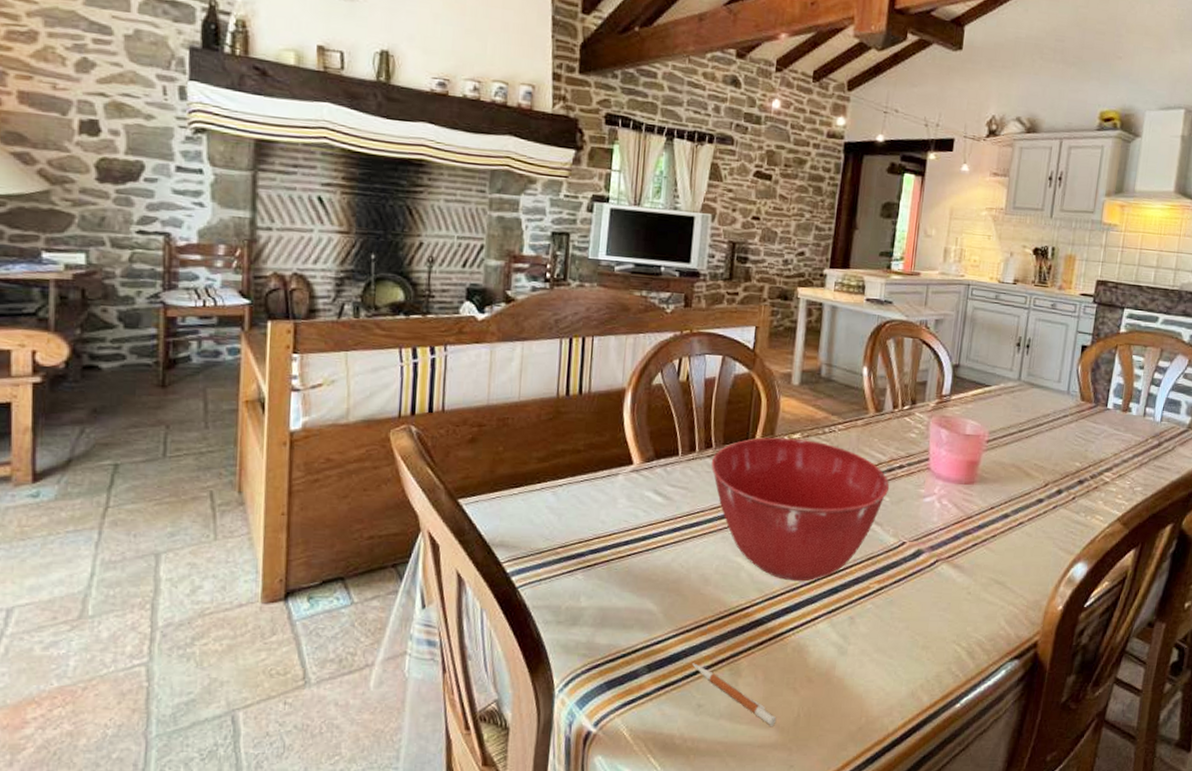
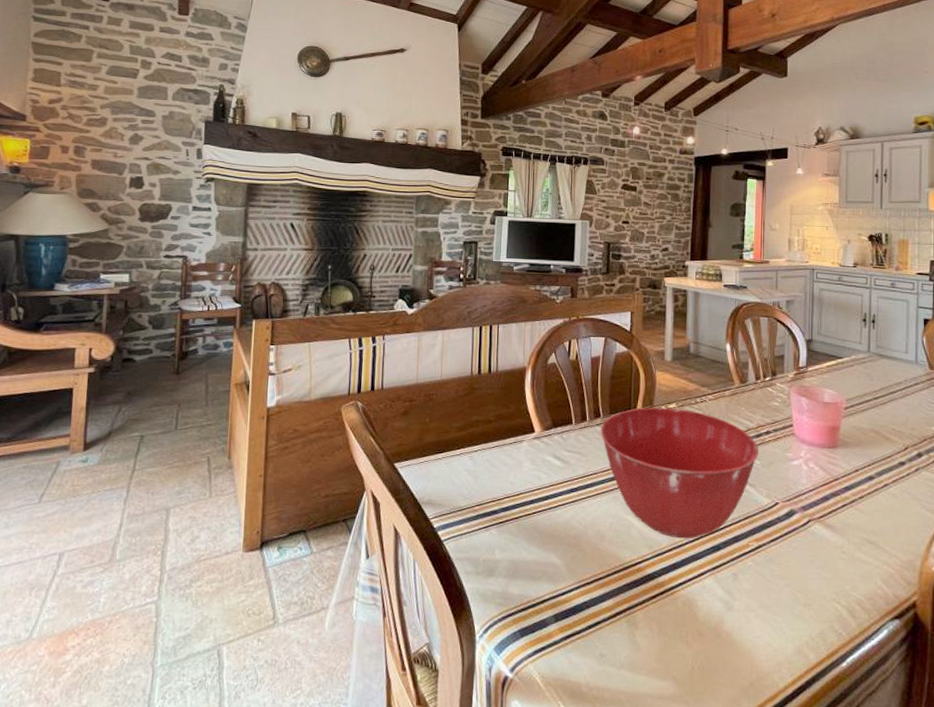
pen: present [692,663,777,727] -> none [594,614,673,679]

